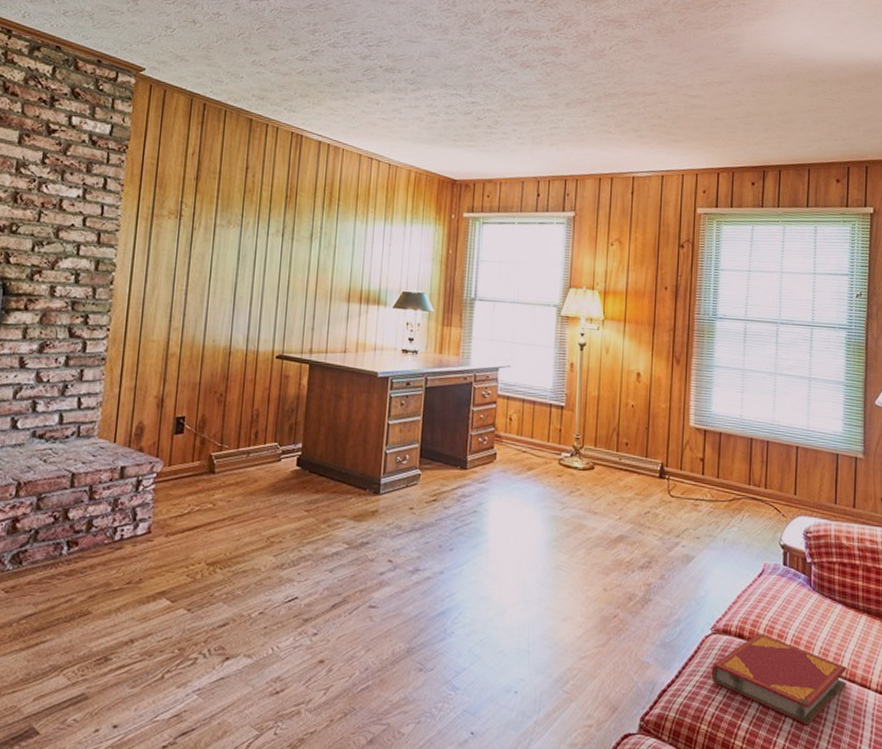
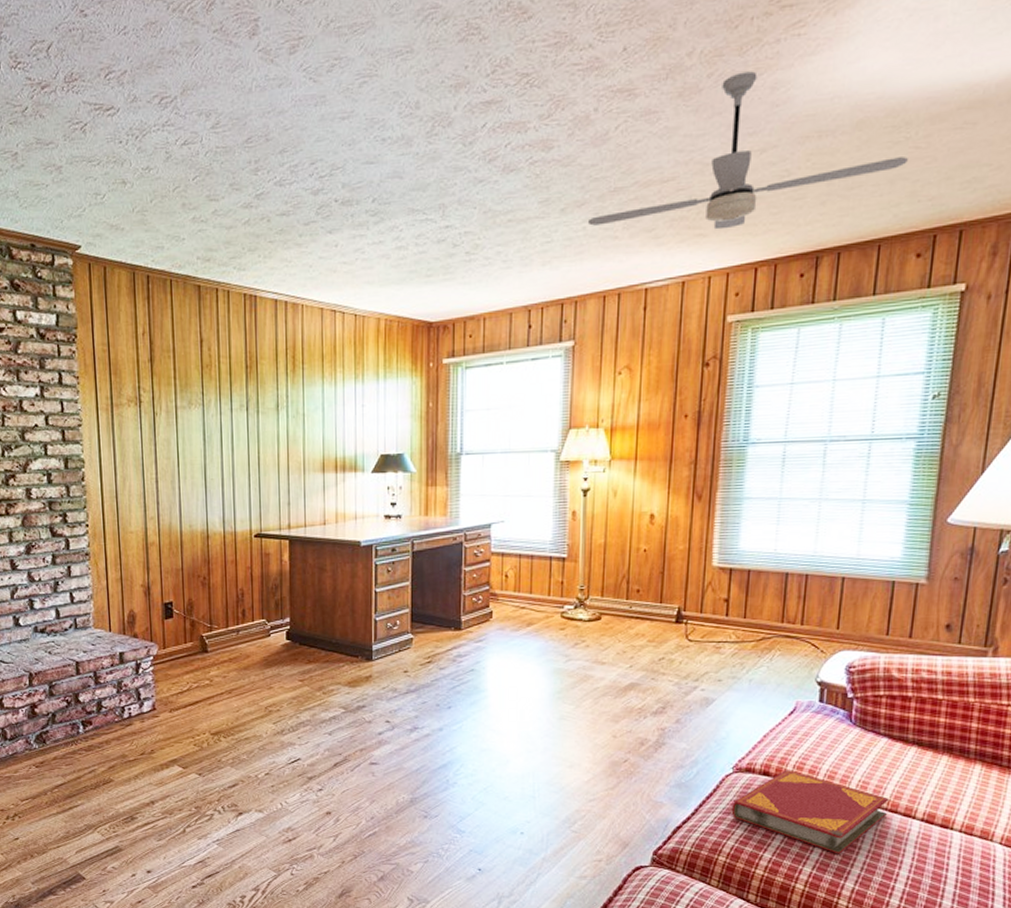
ceiling fan: none [587,23,825,139] -> present [587,71,908,230]

